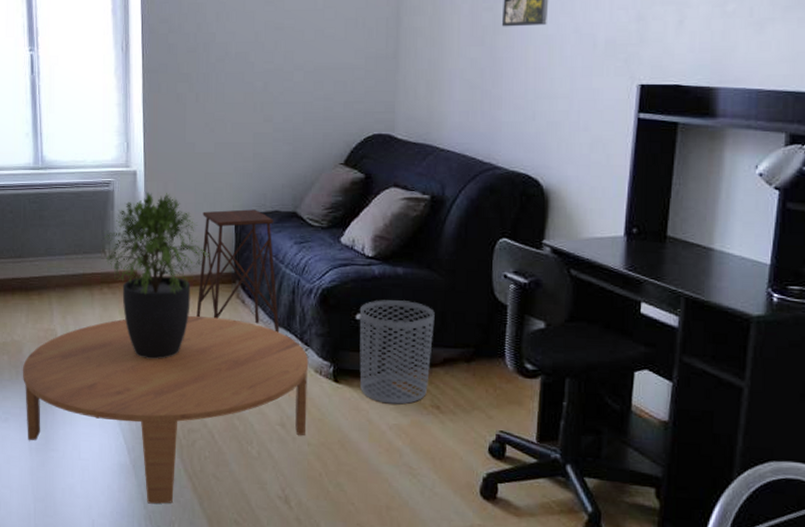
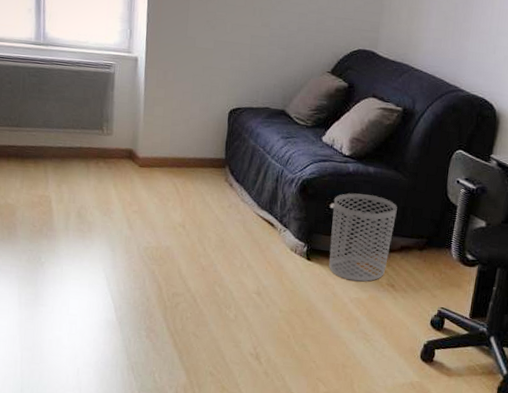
coffee table: present [22,316,309,504] -> none [14,192,286,356]
potted plant: present [102,192,210,359] -> none [101,78,204,230]
side table: present [196,209,280,333] -> none [187,101,264,214]

